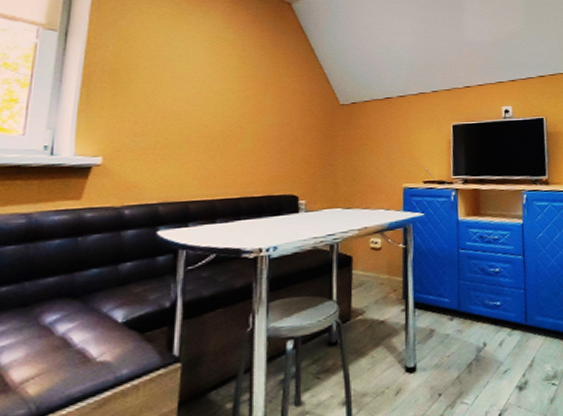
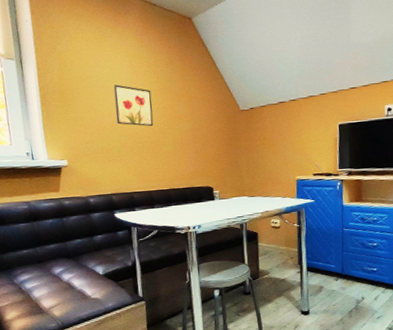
wall art: none [182,68,232,119] -> present [113,84,154,127]

